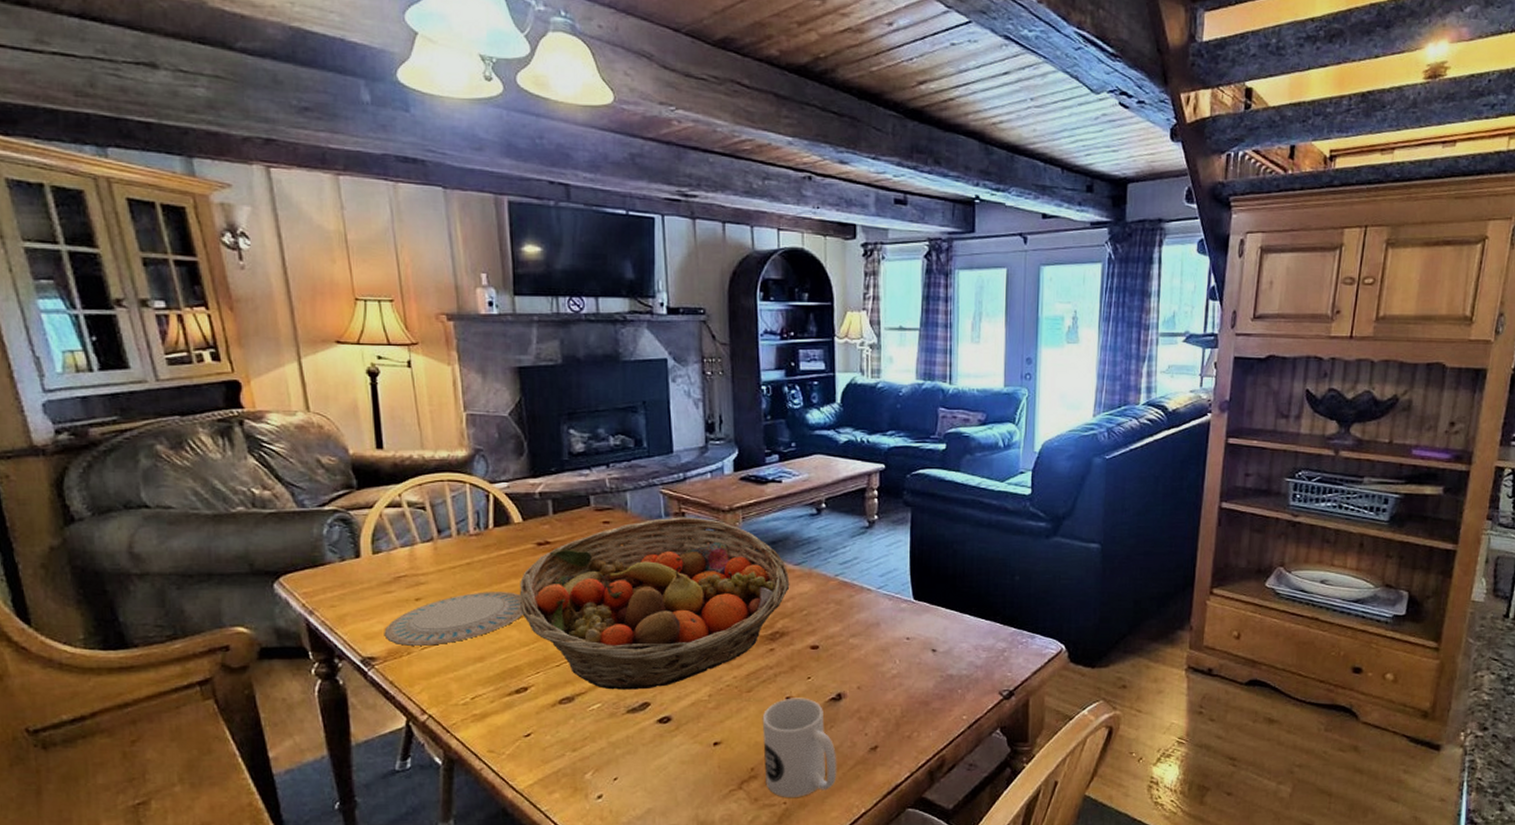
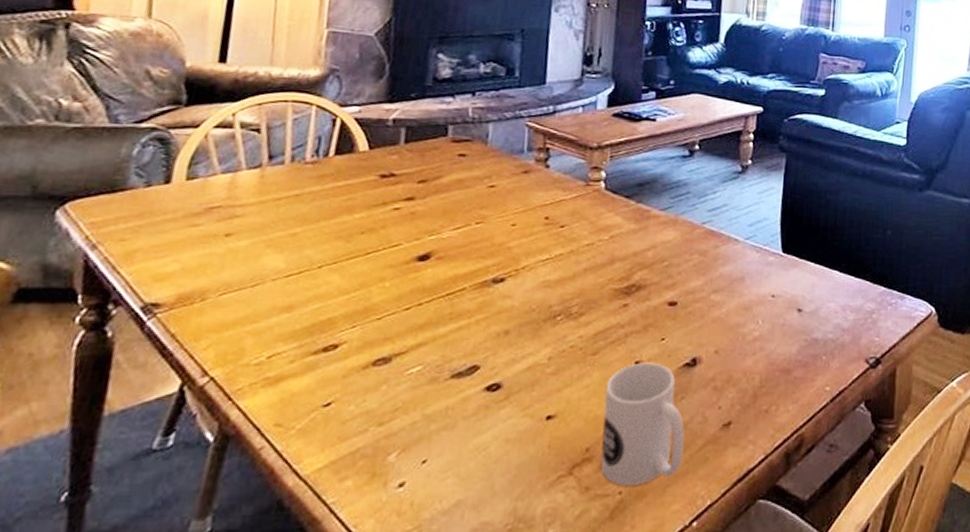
plate: present [384,592,523,646] -> none [177,228,351,291]
fruit basket: present [519,517,790,690] -> none [347,152,654,350]

